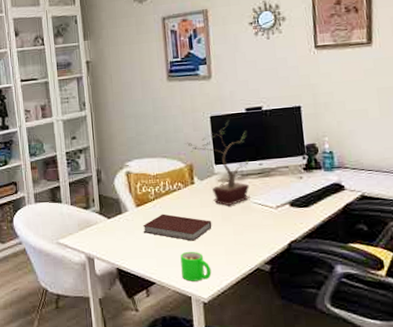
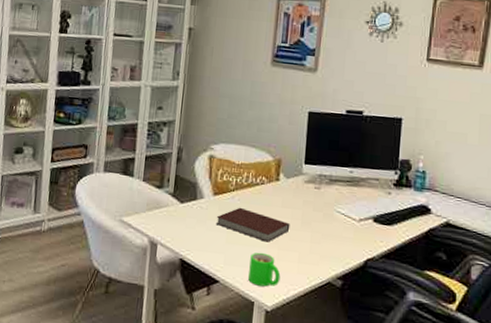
potted plant: present [185,120,250,206] -> none [277,119,344,210]

